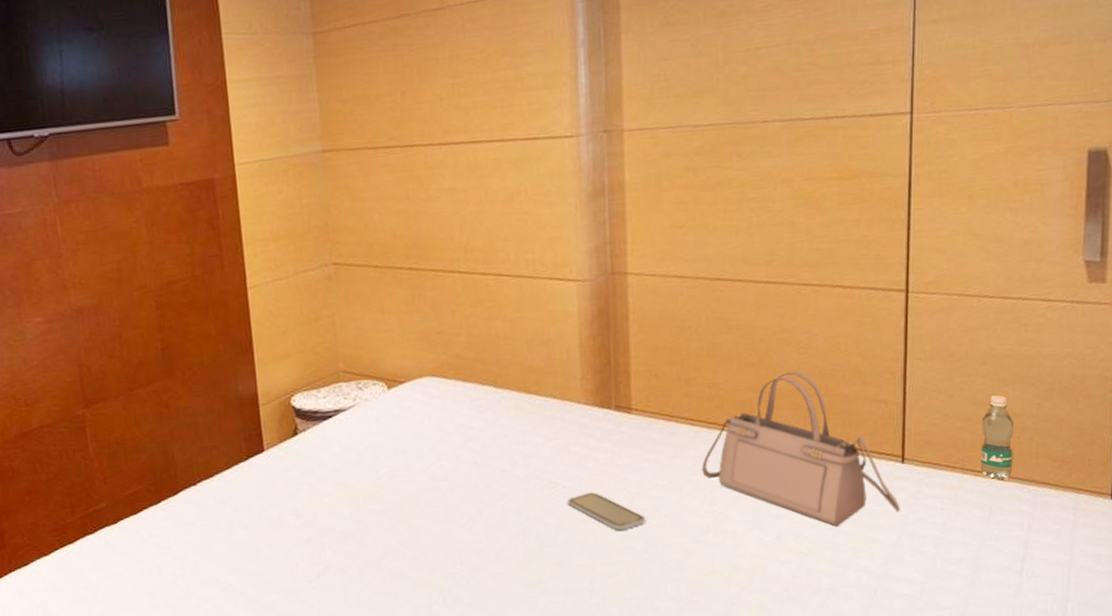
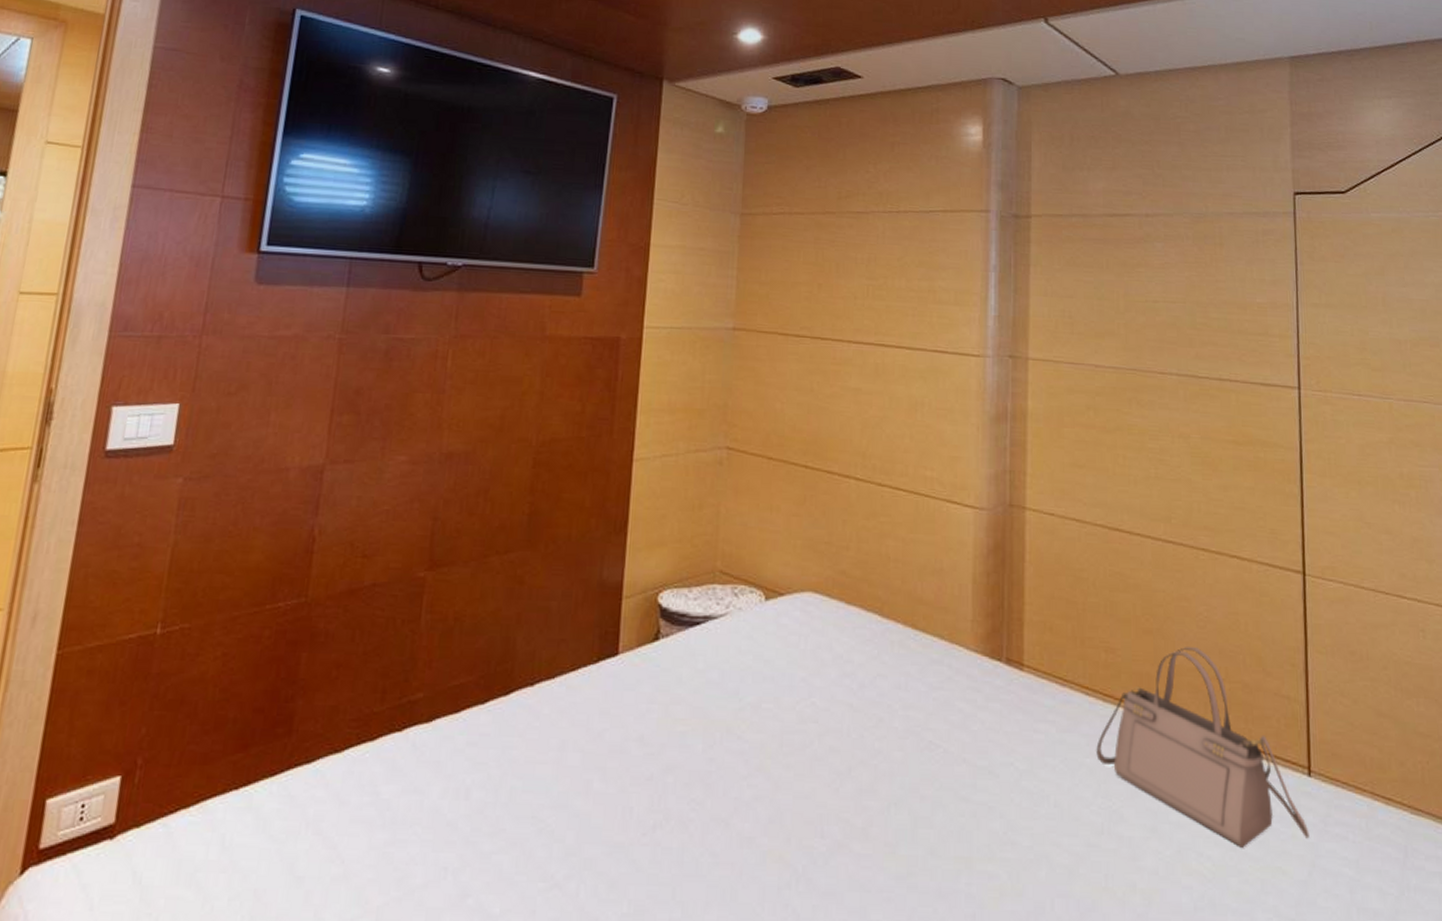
smartphone: present [568,492,645,531] -> none [948,762,1032,818]
bottle: present [980,395,1014,480] -> none [1388,708,1425,813]

